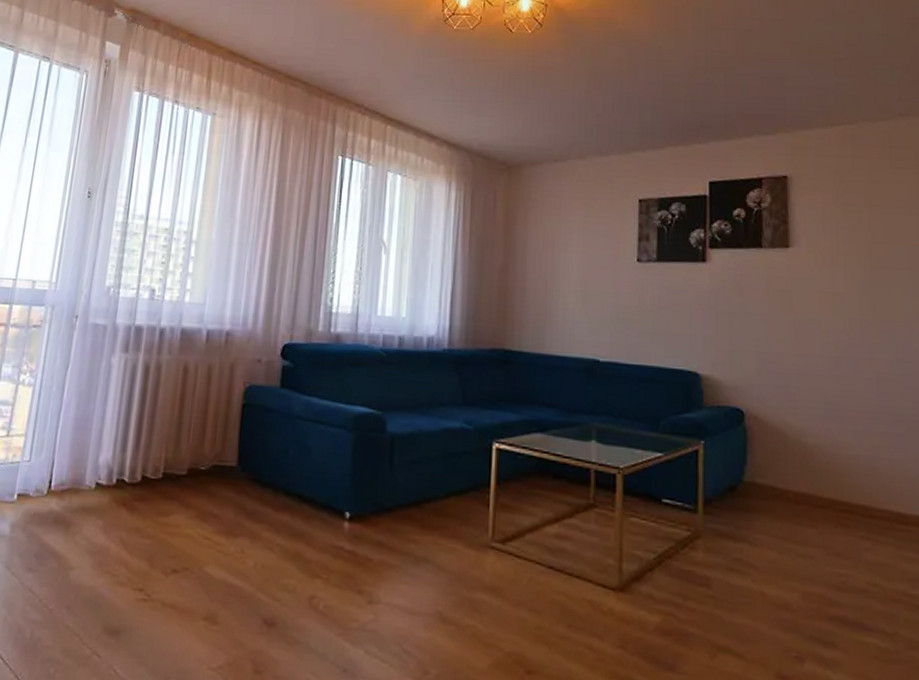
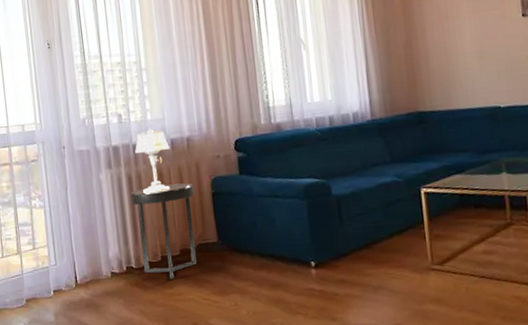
side table: none [138,383,223,505] -> present [130,182,197,279]
table lamp: none [160,313,204,391] -> present [135,129,170,193]

